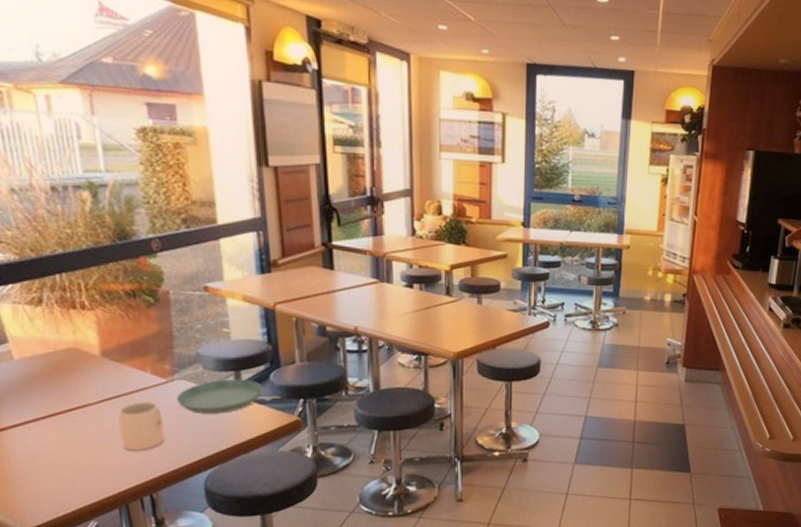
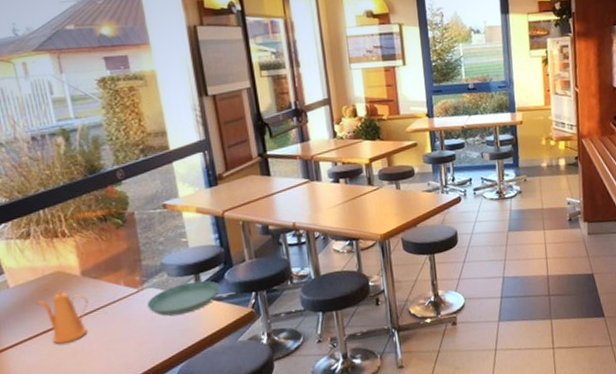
coffee pot: none [44,371,107,432] -> present [35,291,89,345]
mug: present [117,402,164,451] -> none [98,310,139,356]

